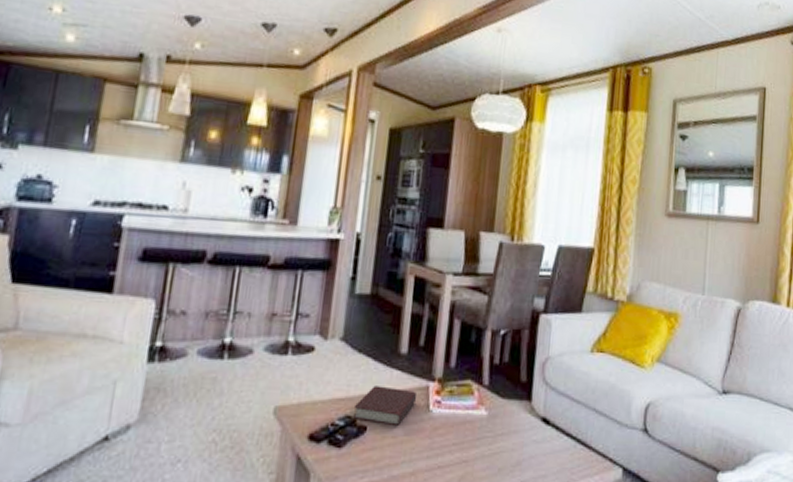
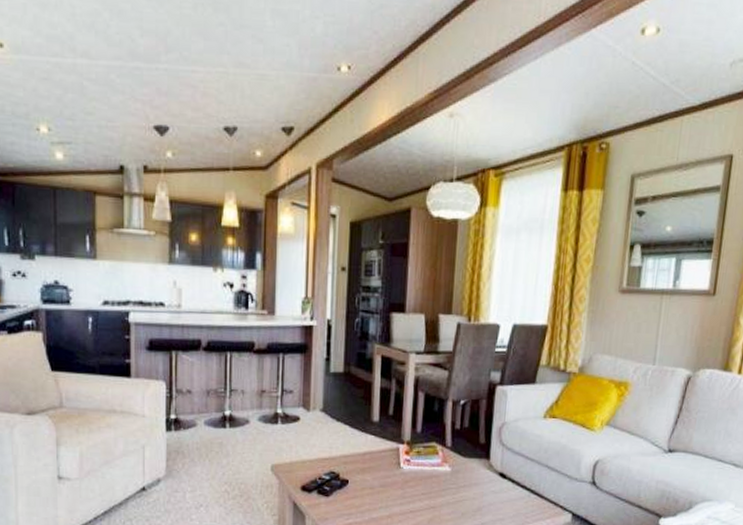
book: present [352,386,418,425] -> none [336,448,390,479]

